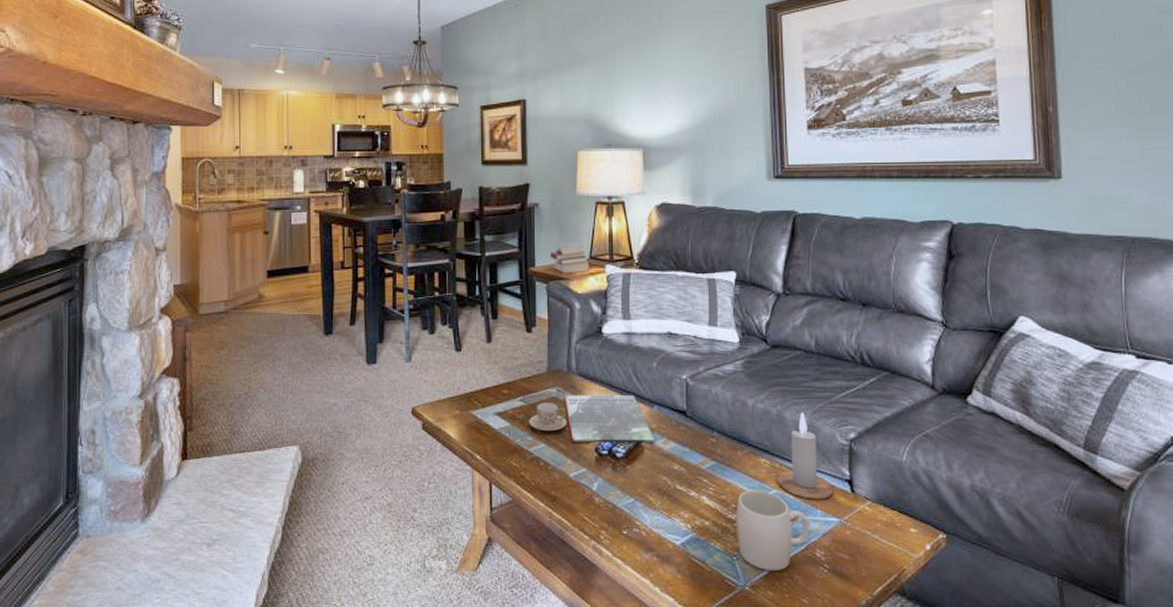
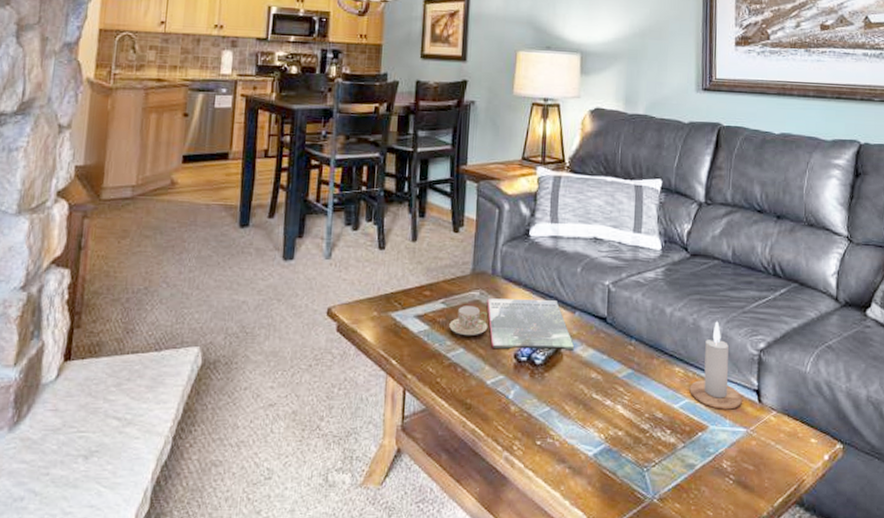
books: present [549,242,590,274] -> none [482,142,522,174]
mug: present [736,489,809,571] -> none [648,398,718,482]

